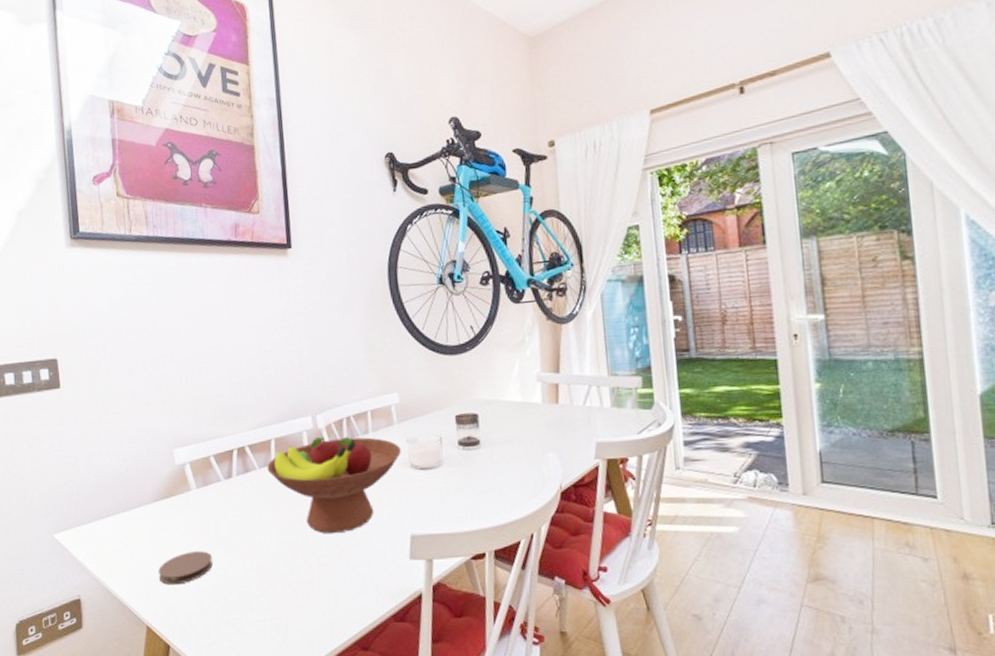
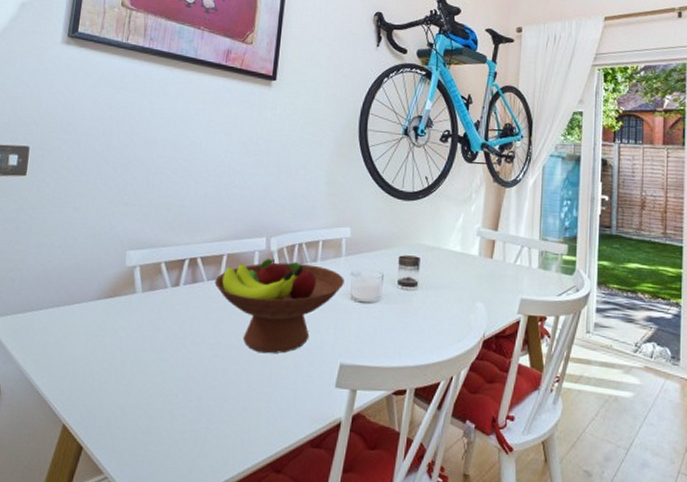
coaster: present [158,551,213,585] -> none [86,354,144,386]

